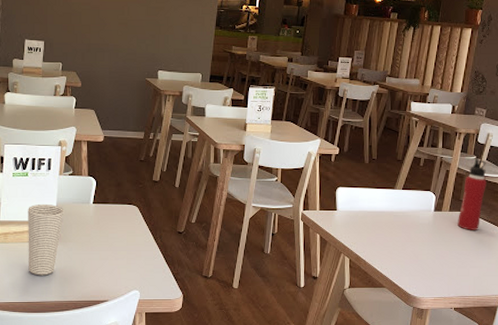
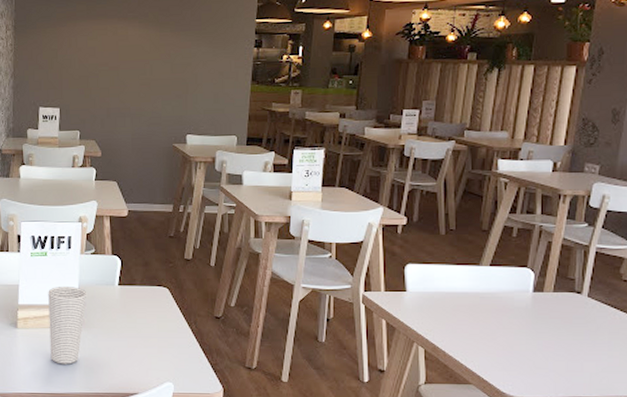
water bottle: present [457,158,487,230] -> none [565,226,603,315]

